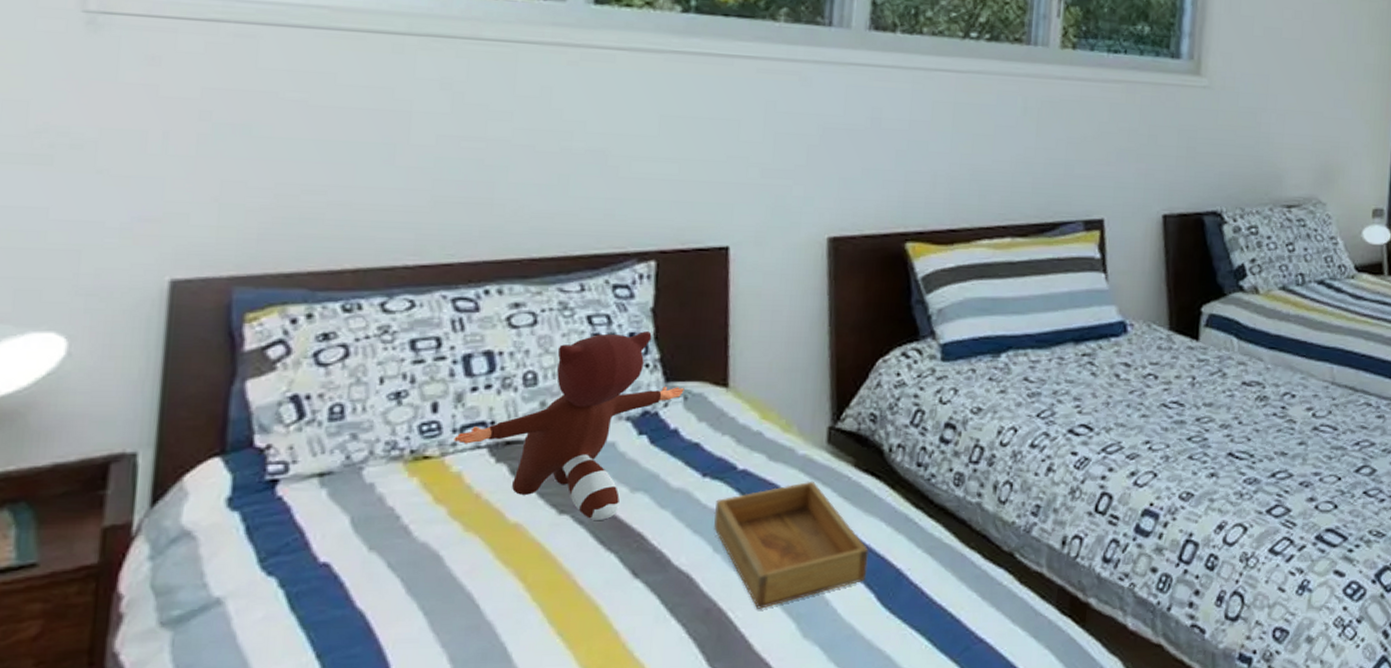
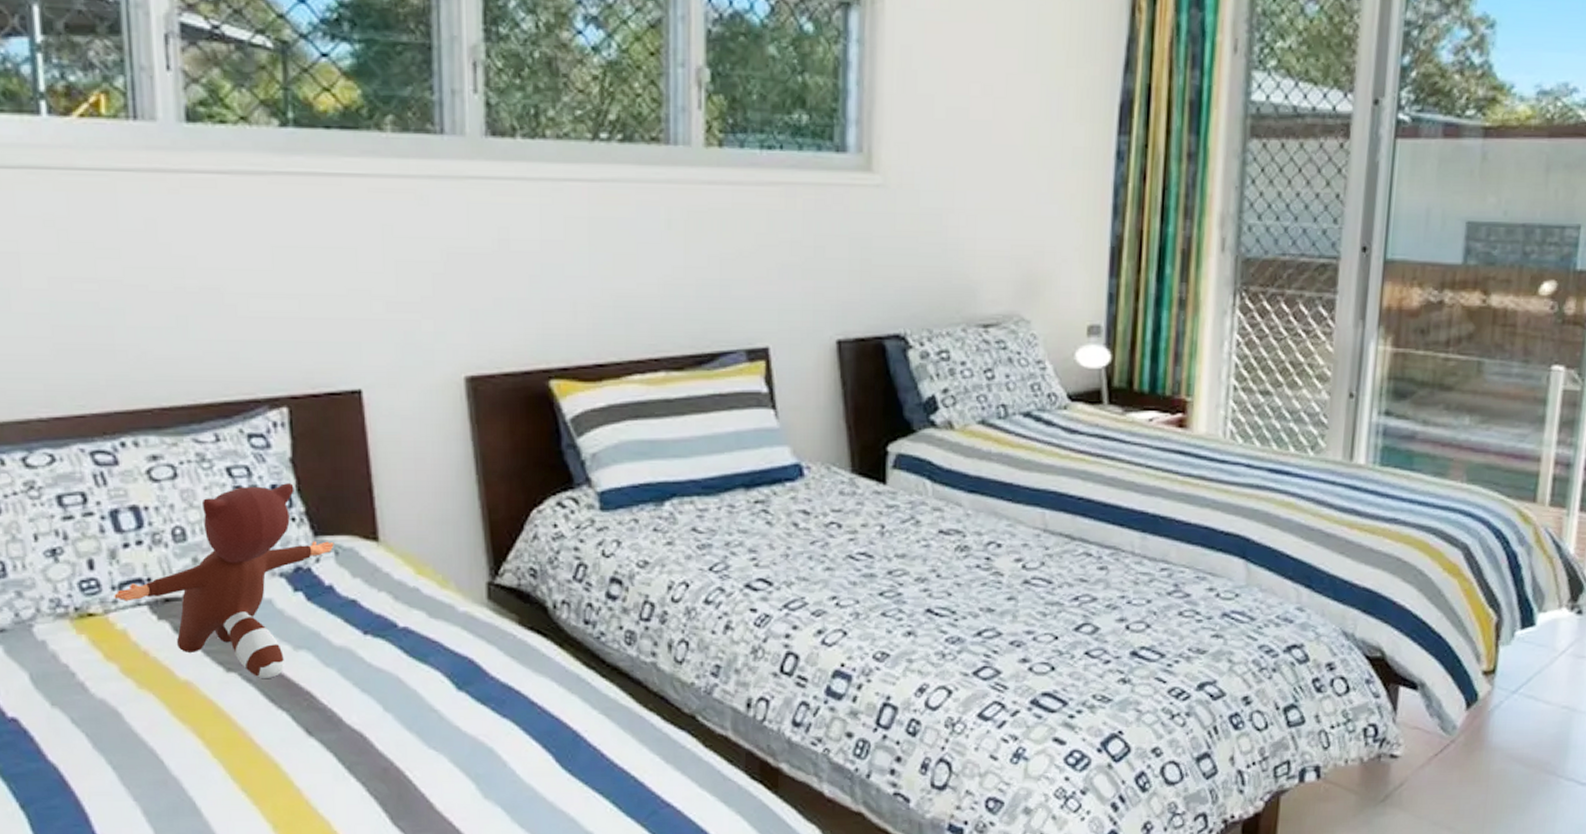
tray: present [714,481,869,609] -> none [380,639,542,769]

